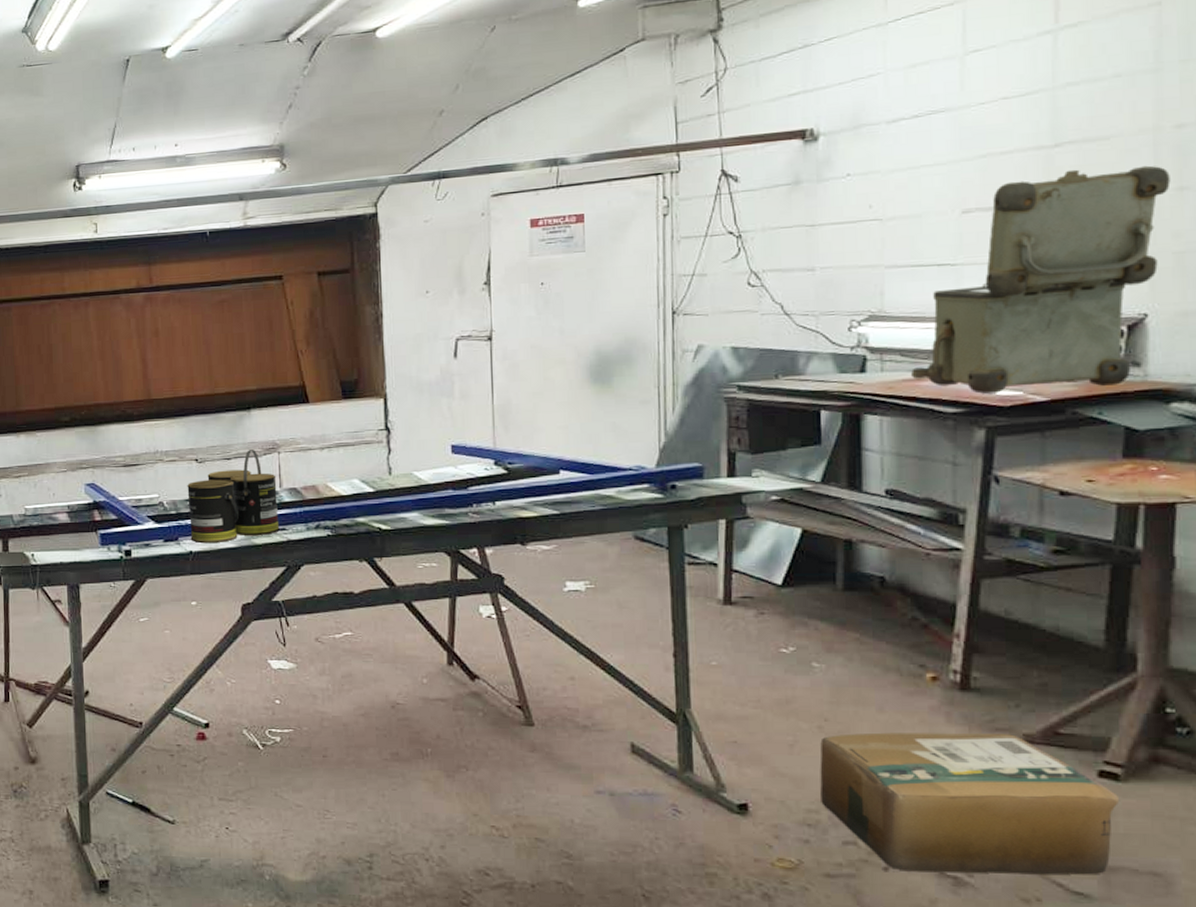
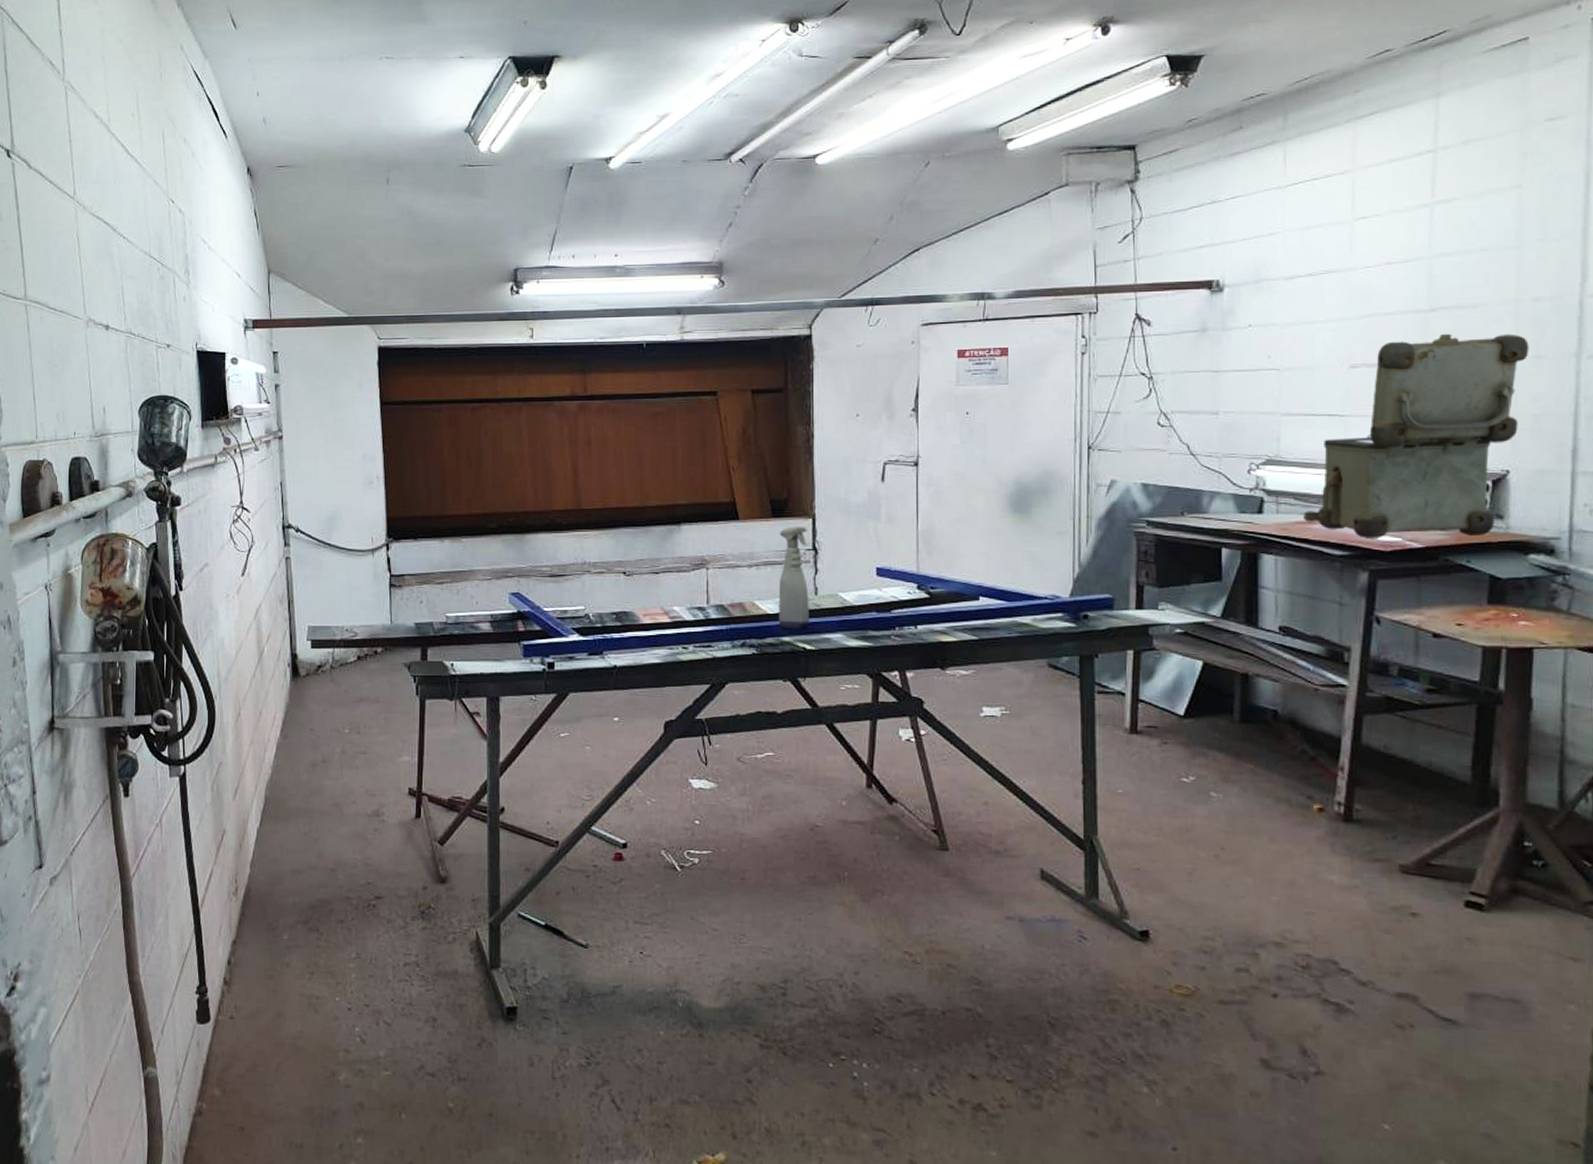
paint can: present [187,450,280,543] -> none [614,565,705,657]
spray bottle: none [351,407,384,510] -> present [778,527,809,630]
cardboard box: present [820,732,1120,875] -> none [1216,861,1484,1002]

